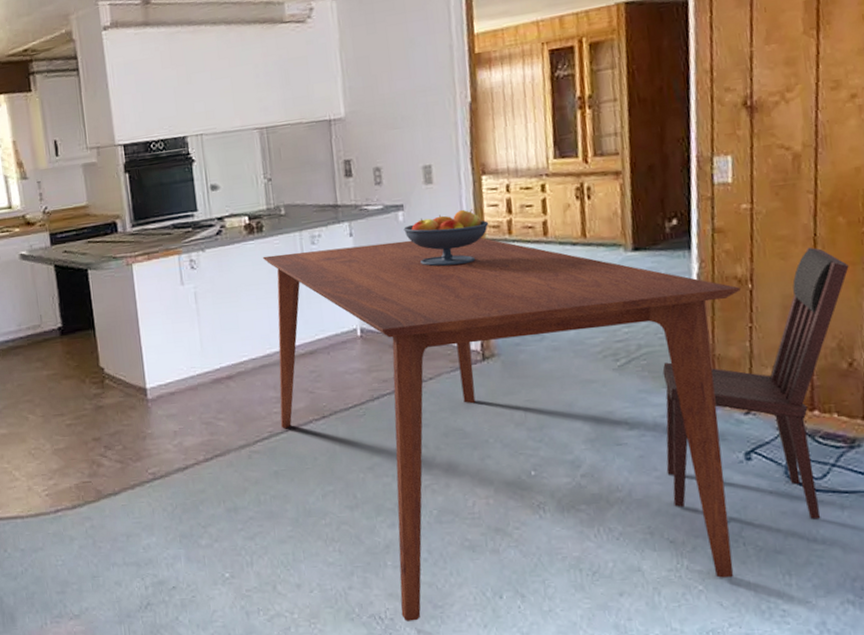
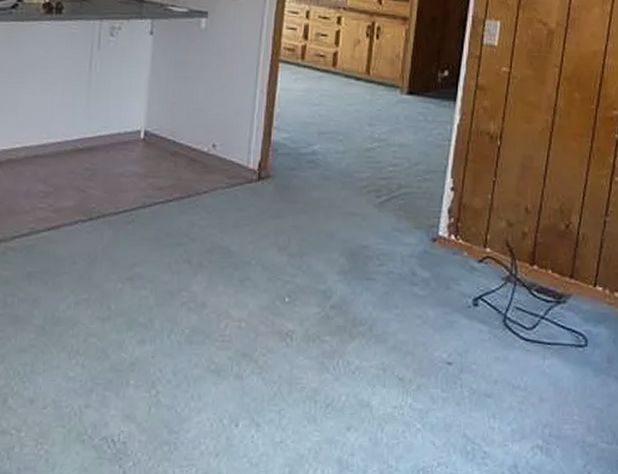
dining table: present [262,238,741,621] -> none [43,39,491,446]
fruit bowl: present [403,209,489,267] -> none [204,27,285,82]
dining chair: present [662,247,849,520] -> none [406,115,577,367]

